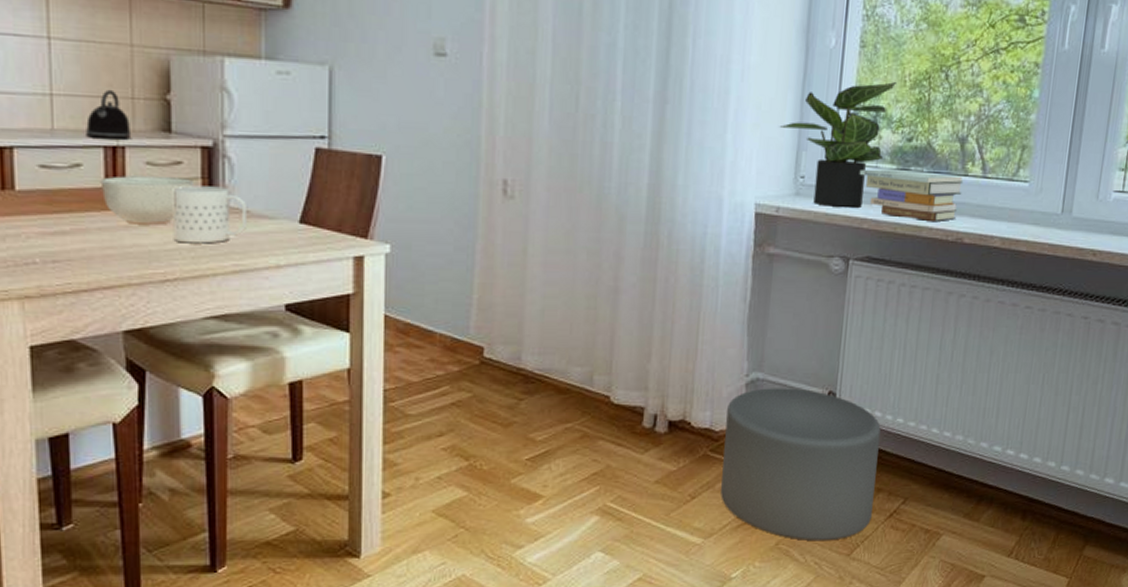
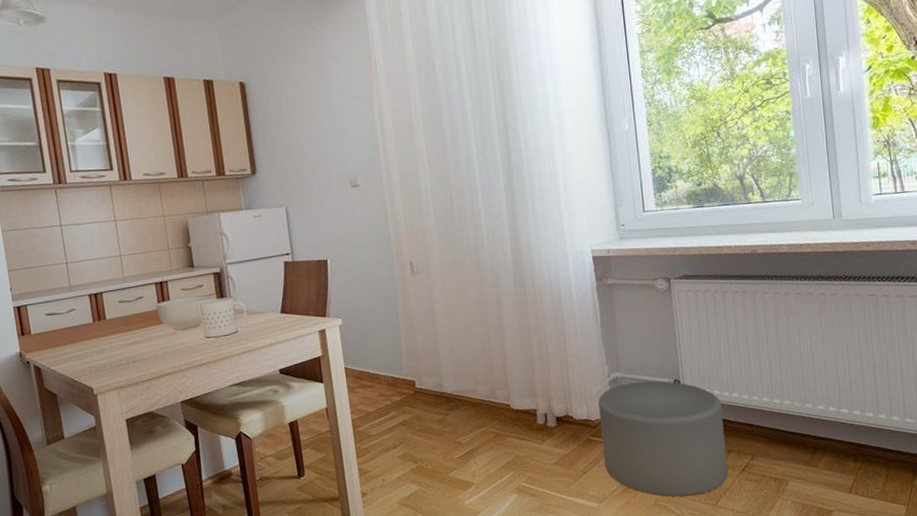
kettle: present [86,89,132,140] -> none [143,246,171,279]
potted plant: present [779,82,898,207] -> none [598,145,681,243]
books: present [859,168,963,223] -> none [665,204,749,243]

